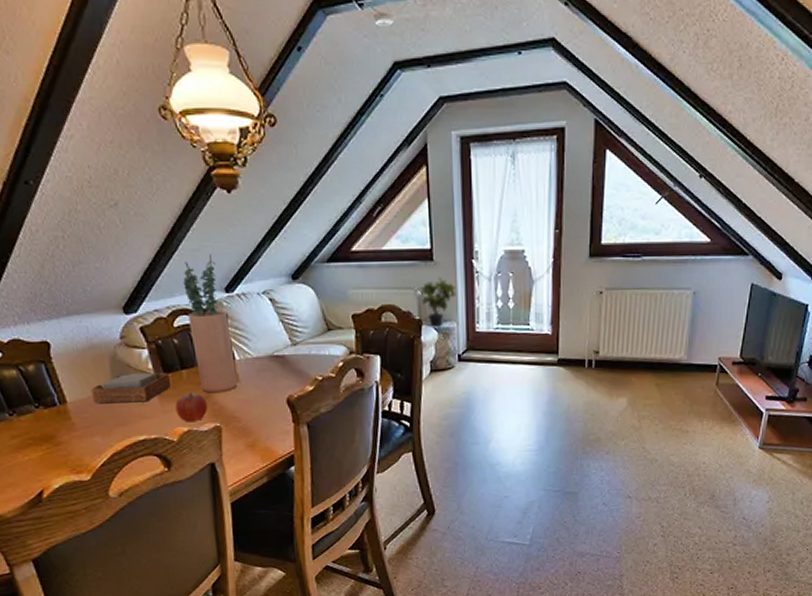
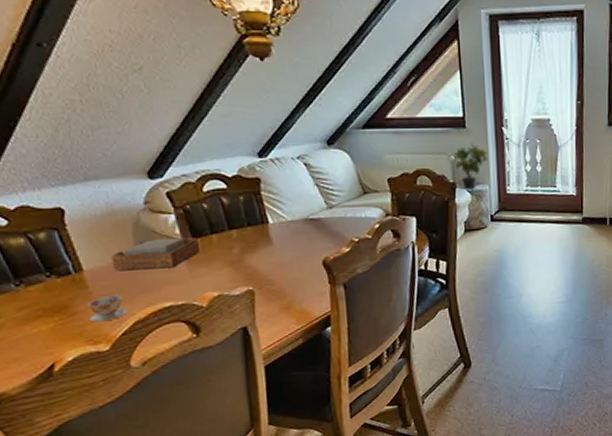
teacup: none [70,425,106,453] -> present [86,293,128,323]
fruit: present [175,393,208,423] -> none [205,257,240,287]
vase: present [183,253,237,394] -> none [213,119,271,258]

